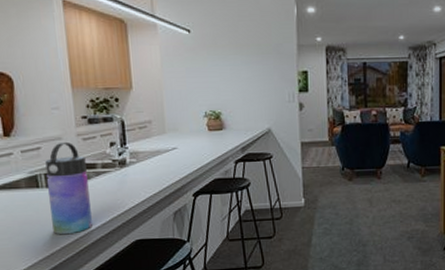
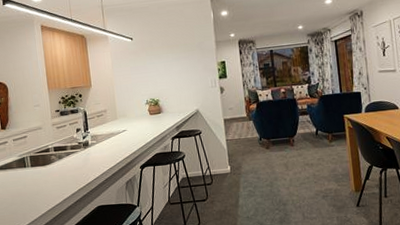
water bottle: present [45,143,92,234] -> none [30,131,65,203]

